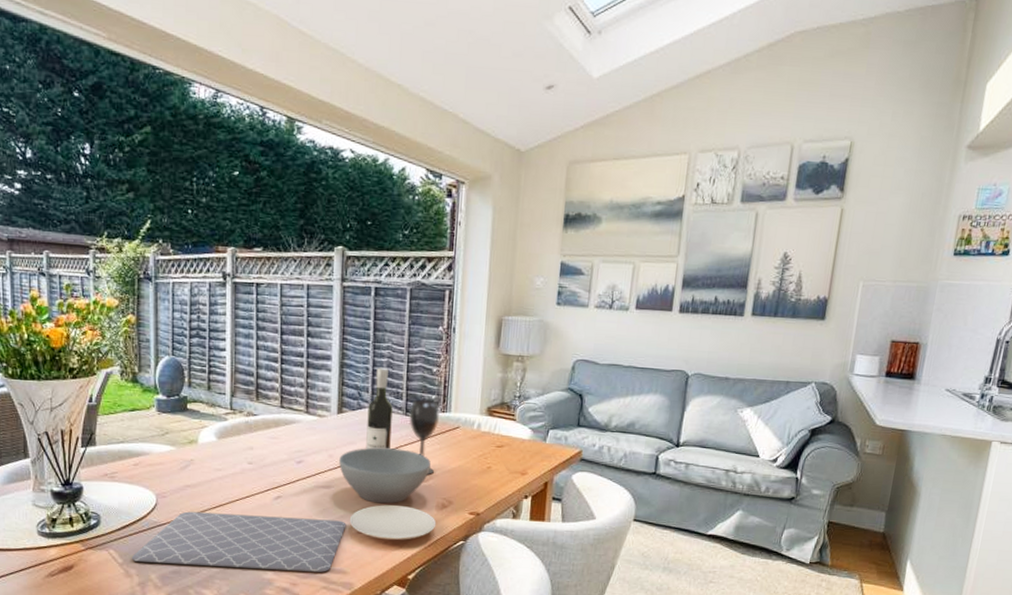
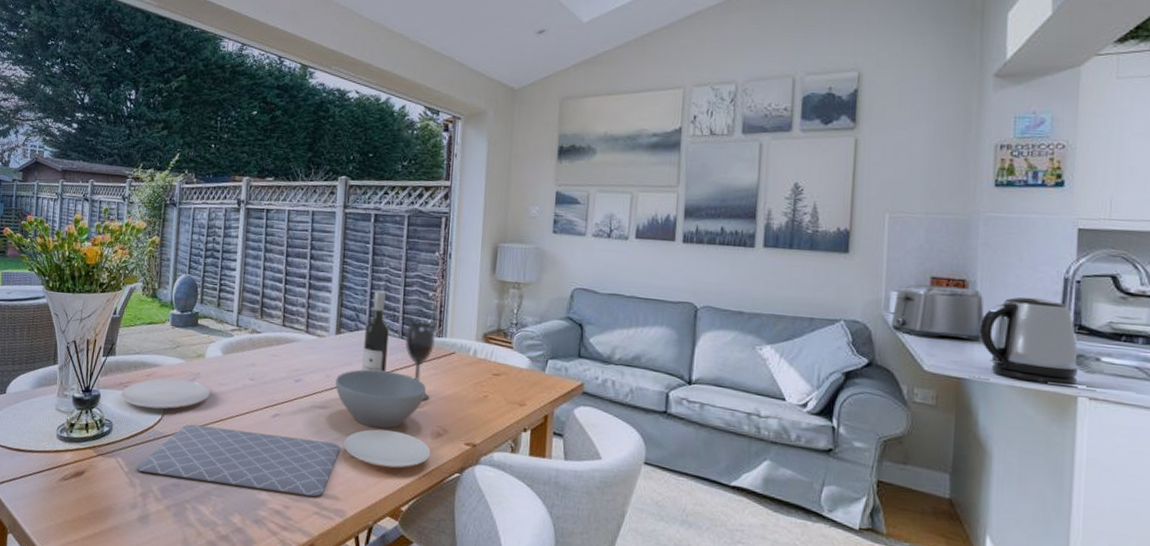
plate: none [106,466,207,498] -> present [121,378,211,409]
toaster: none [853,347,931,398] -> present [890,284,984,342]
kettle: none [924,356,999,433] -> present [979,296,1079,386]

